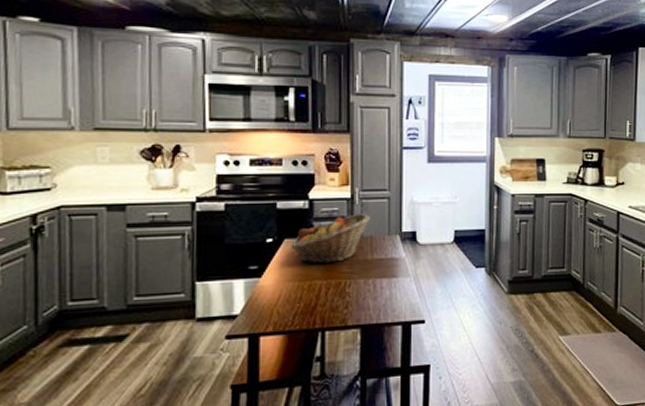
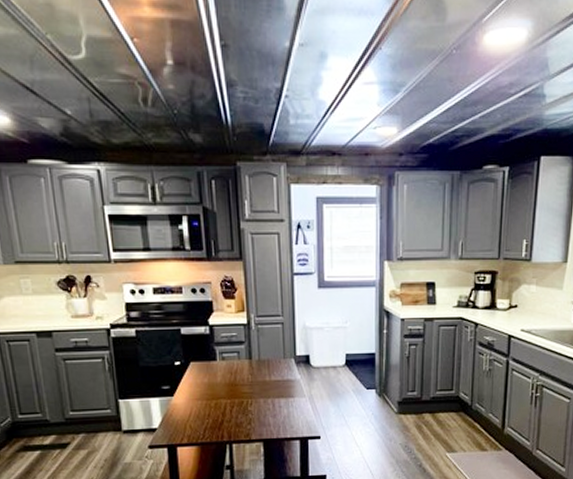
fruit basket: present [291,213,370,264] -> none [196,338,266,385]

